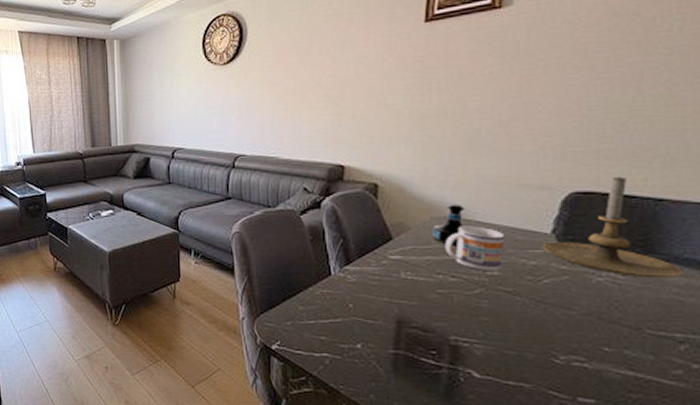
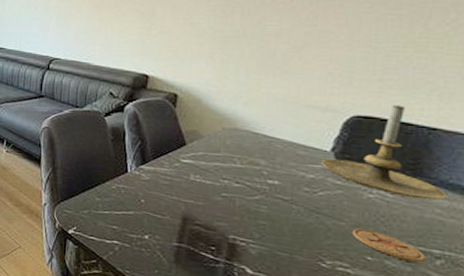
tequila bottle: present [431,204,466,247] -> none [221,117,255,156]
mug: present [445,226,505,271] -> none [233,138,288,181]
coaster: none [584,316,669,350] -> present [351,228,427,263]

